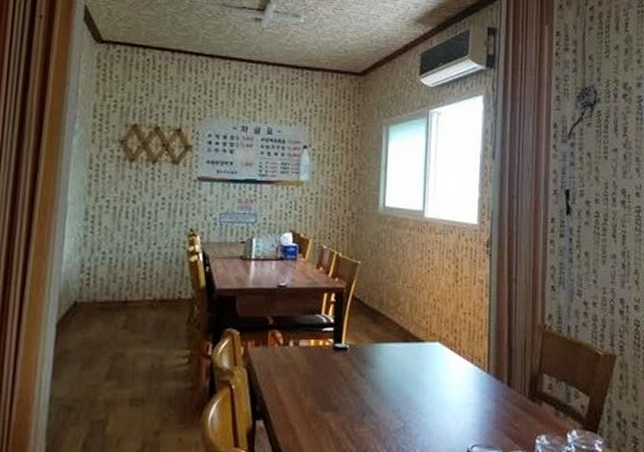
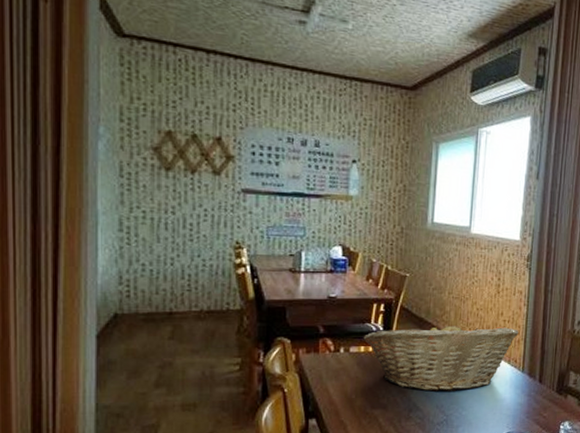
fruit basket: none [313,311,481,393] -> present [363,319,519,392]

